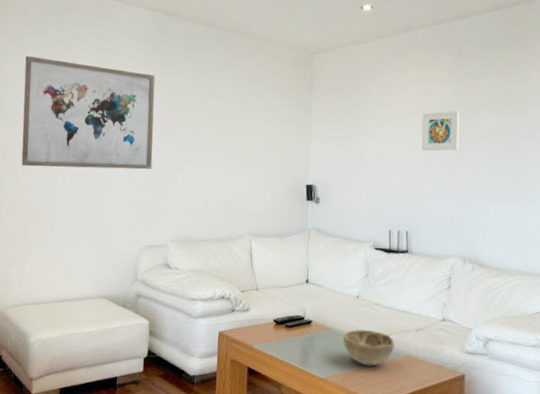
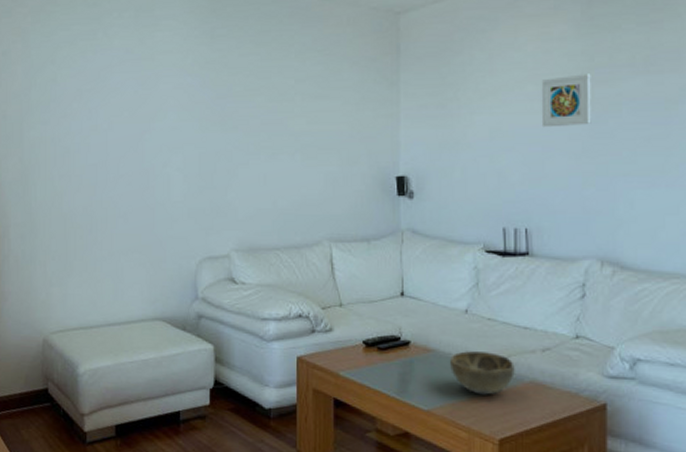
wall art: present [21,55,155,170] -> none [54,38,208,169]

